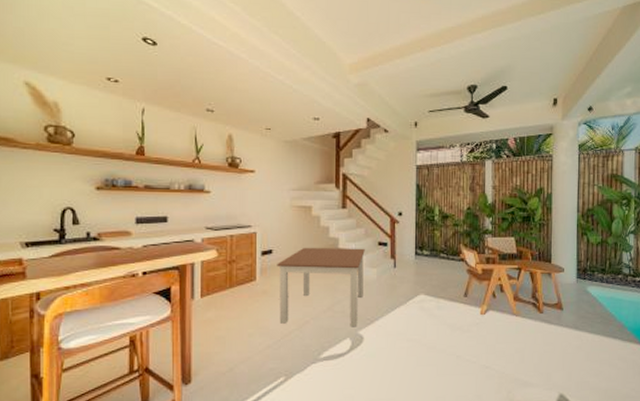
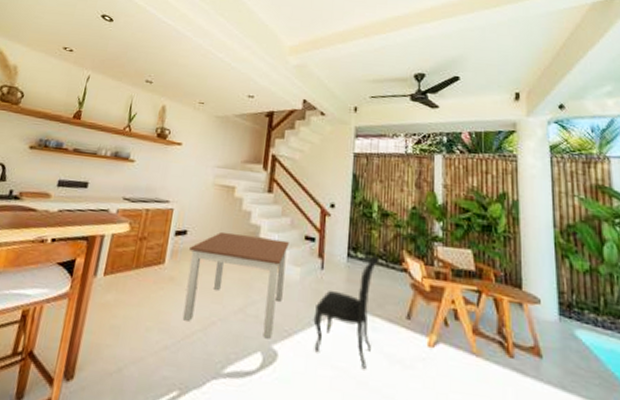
dining chair: none [390,249,442,337] -> present [313,253,380,369]

